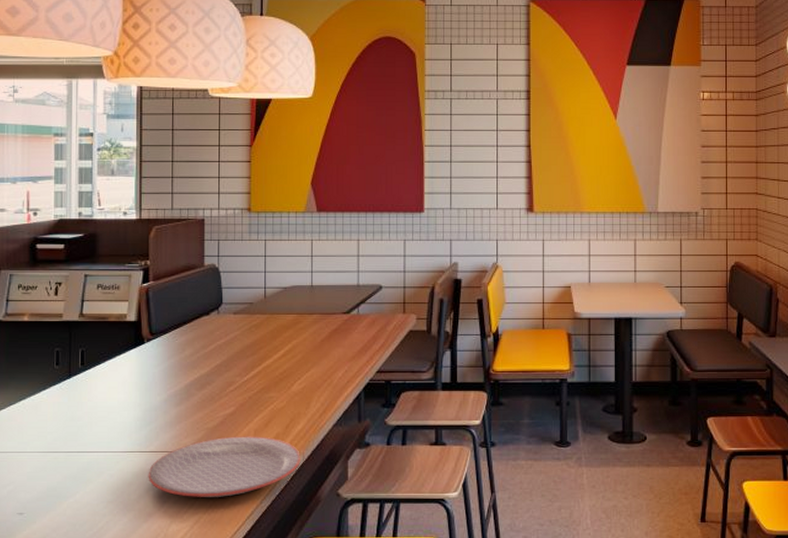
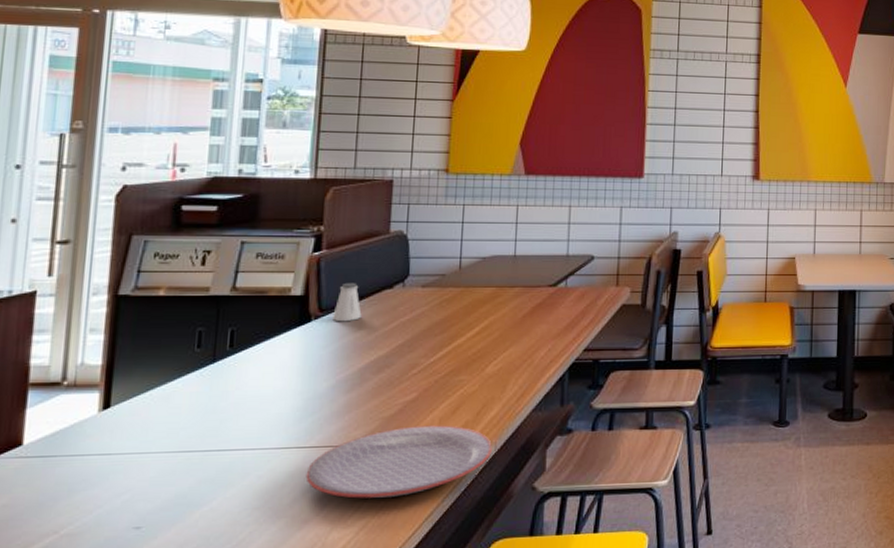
saltshaker: none [161,310,185,343] -> present [332,282,362,321]

